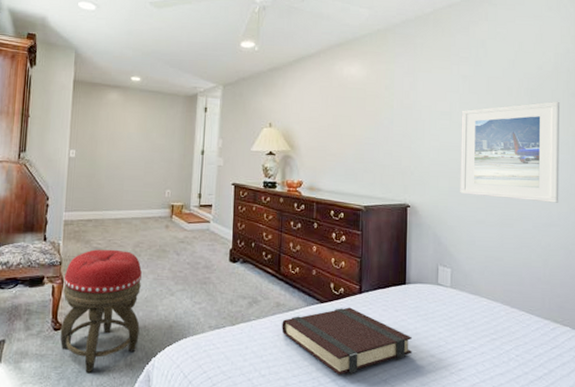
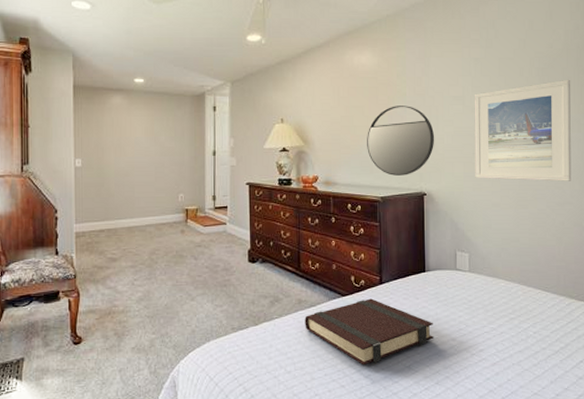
footstool: present [60,249,142,372] -> none [80,258,162,383]
home mirror: none [352,117,421,186] -> present [367,106,435,176]

